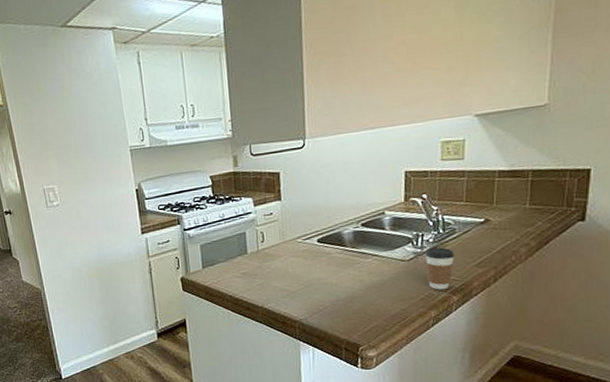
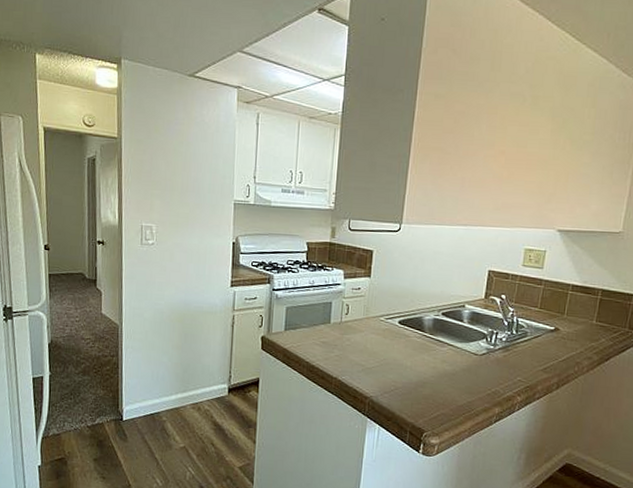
coffee cup: present [425,247,455,290] -> none [496,347,524,389]

